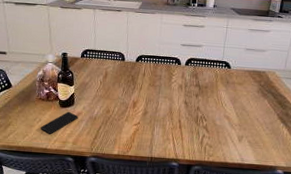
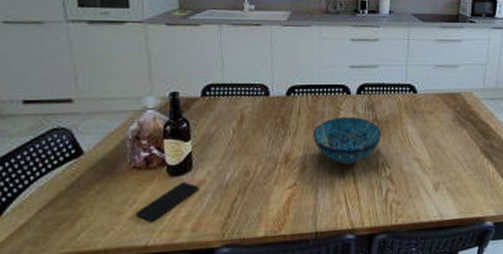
decorative bowl: none [153,80,202,114] -> present [313,116,382,164]

